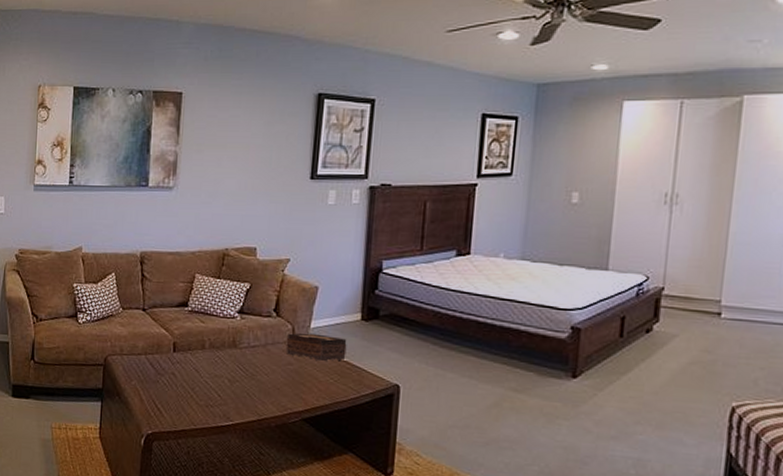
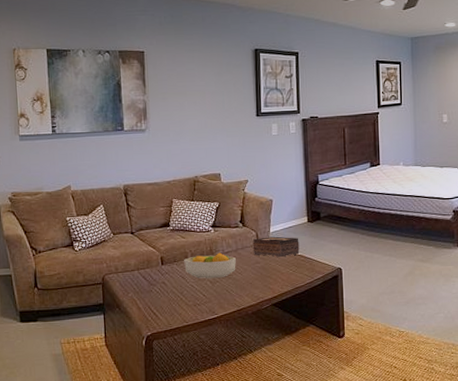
fruit bowl: none [200,345,263,377] -> present [184,252,236,279]

